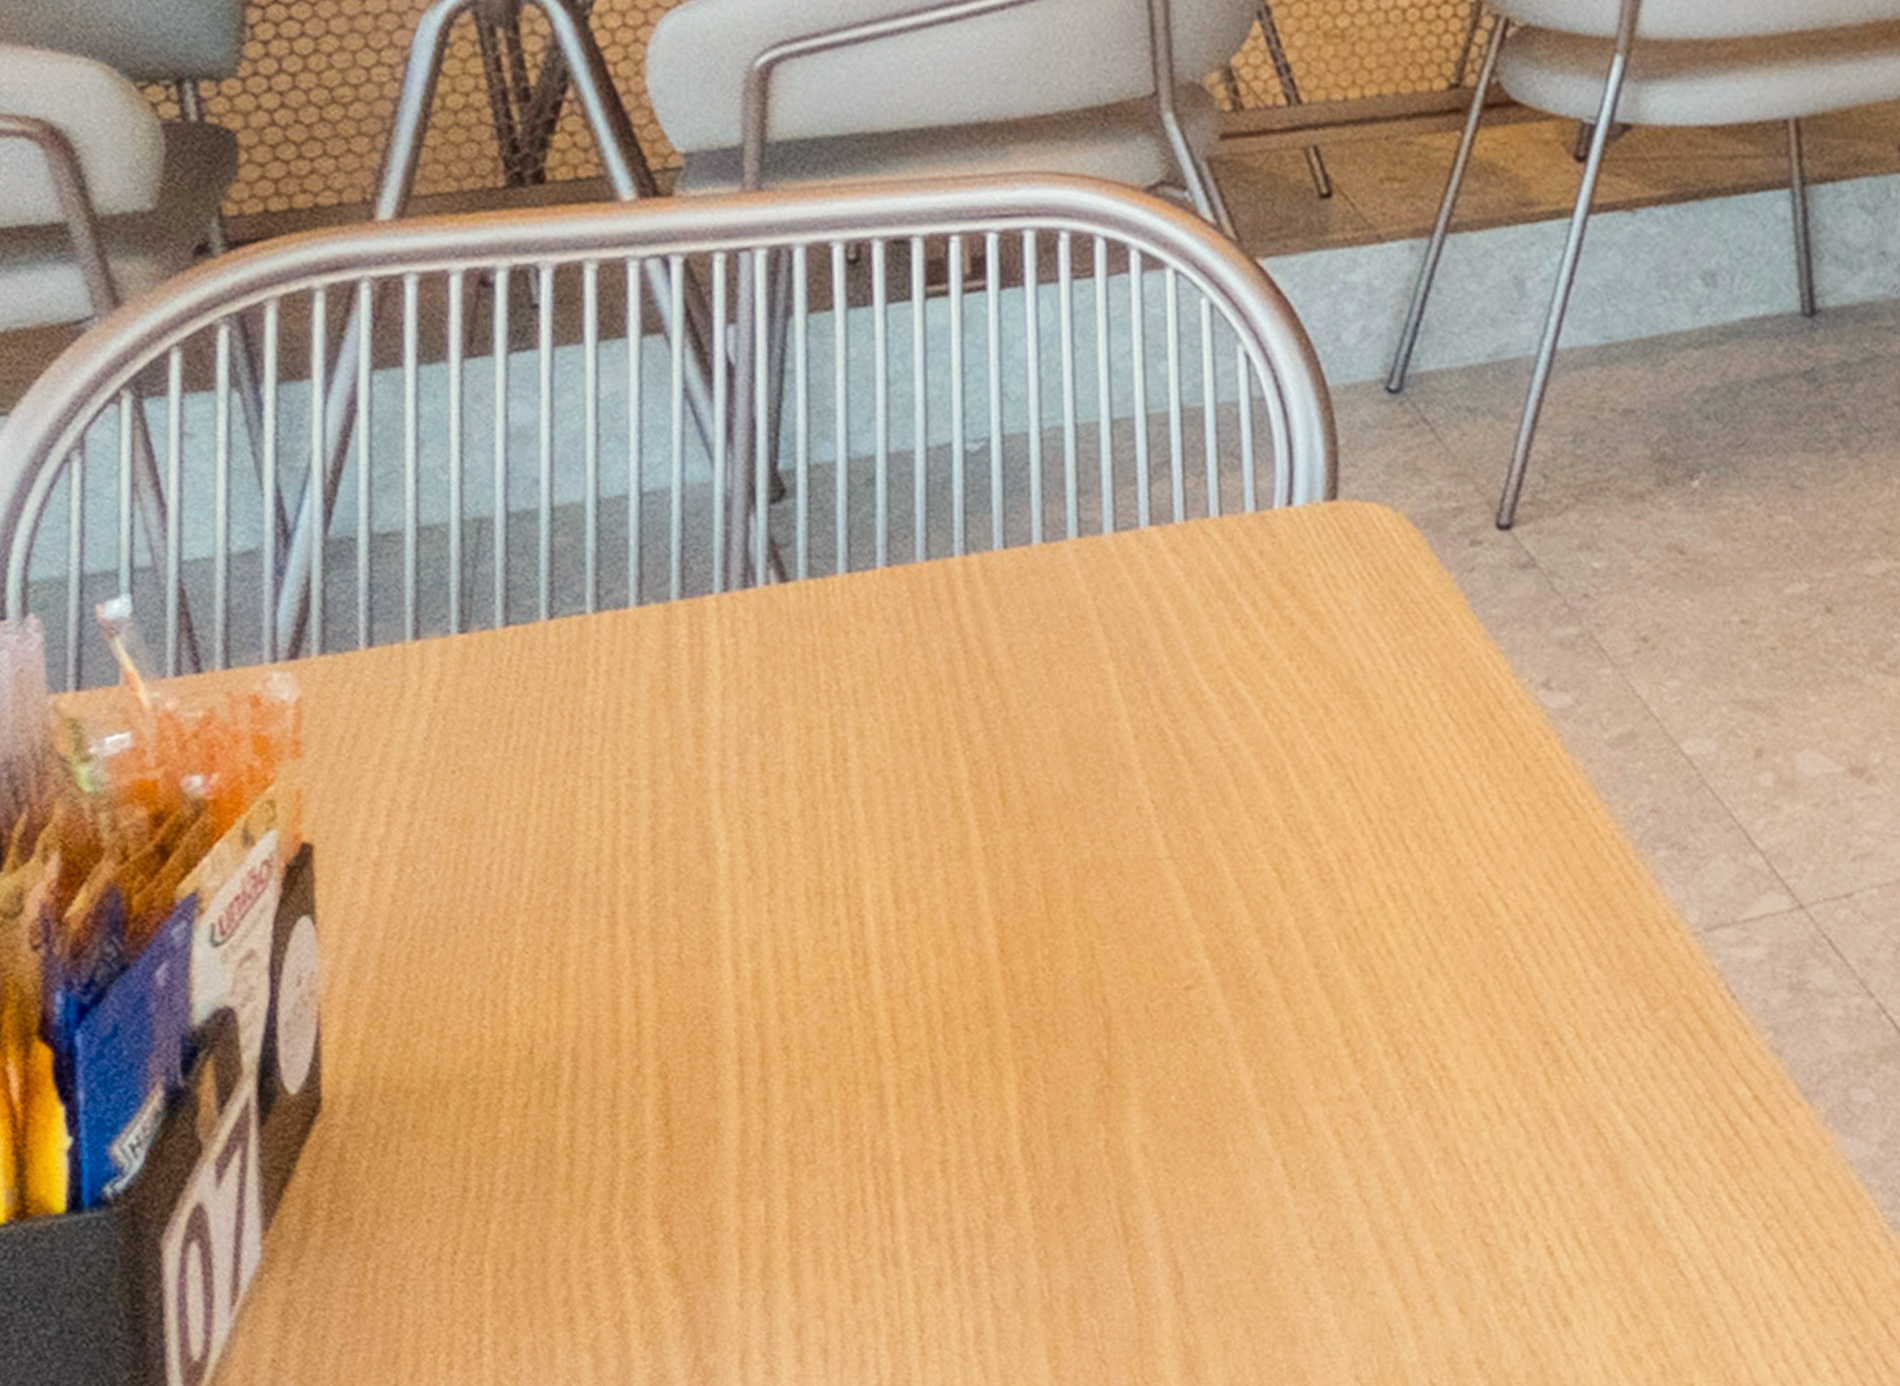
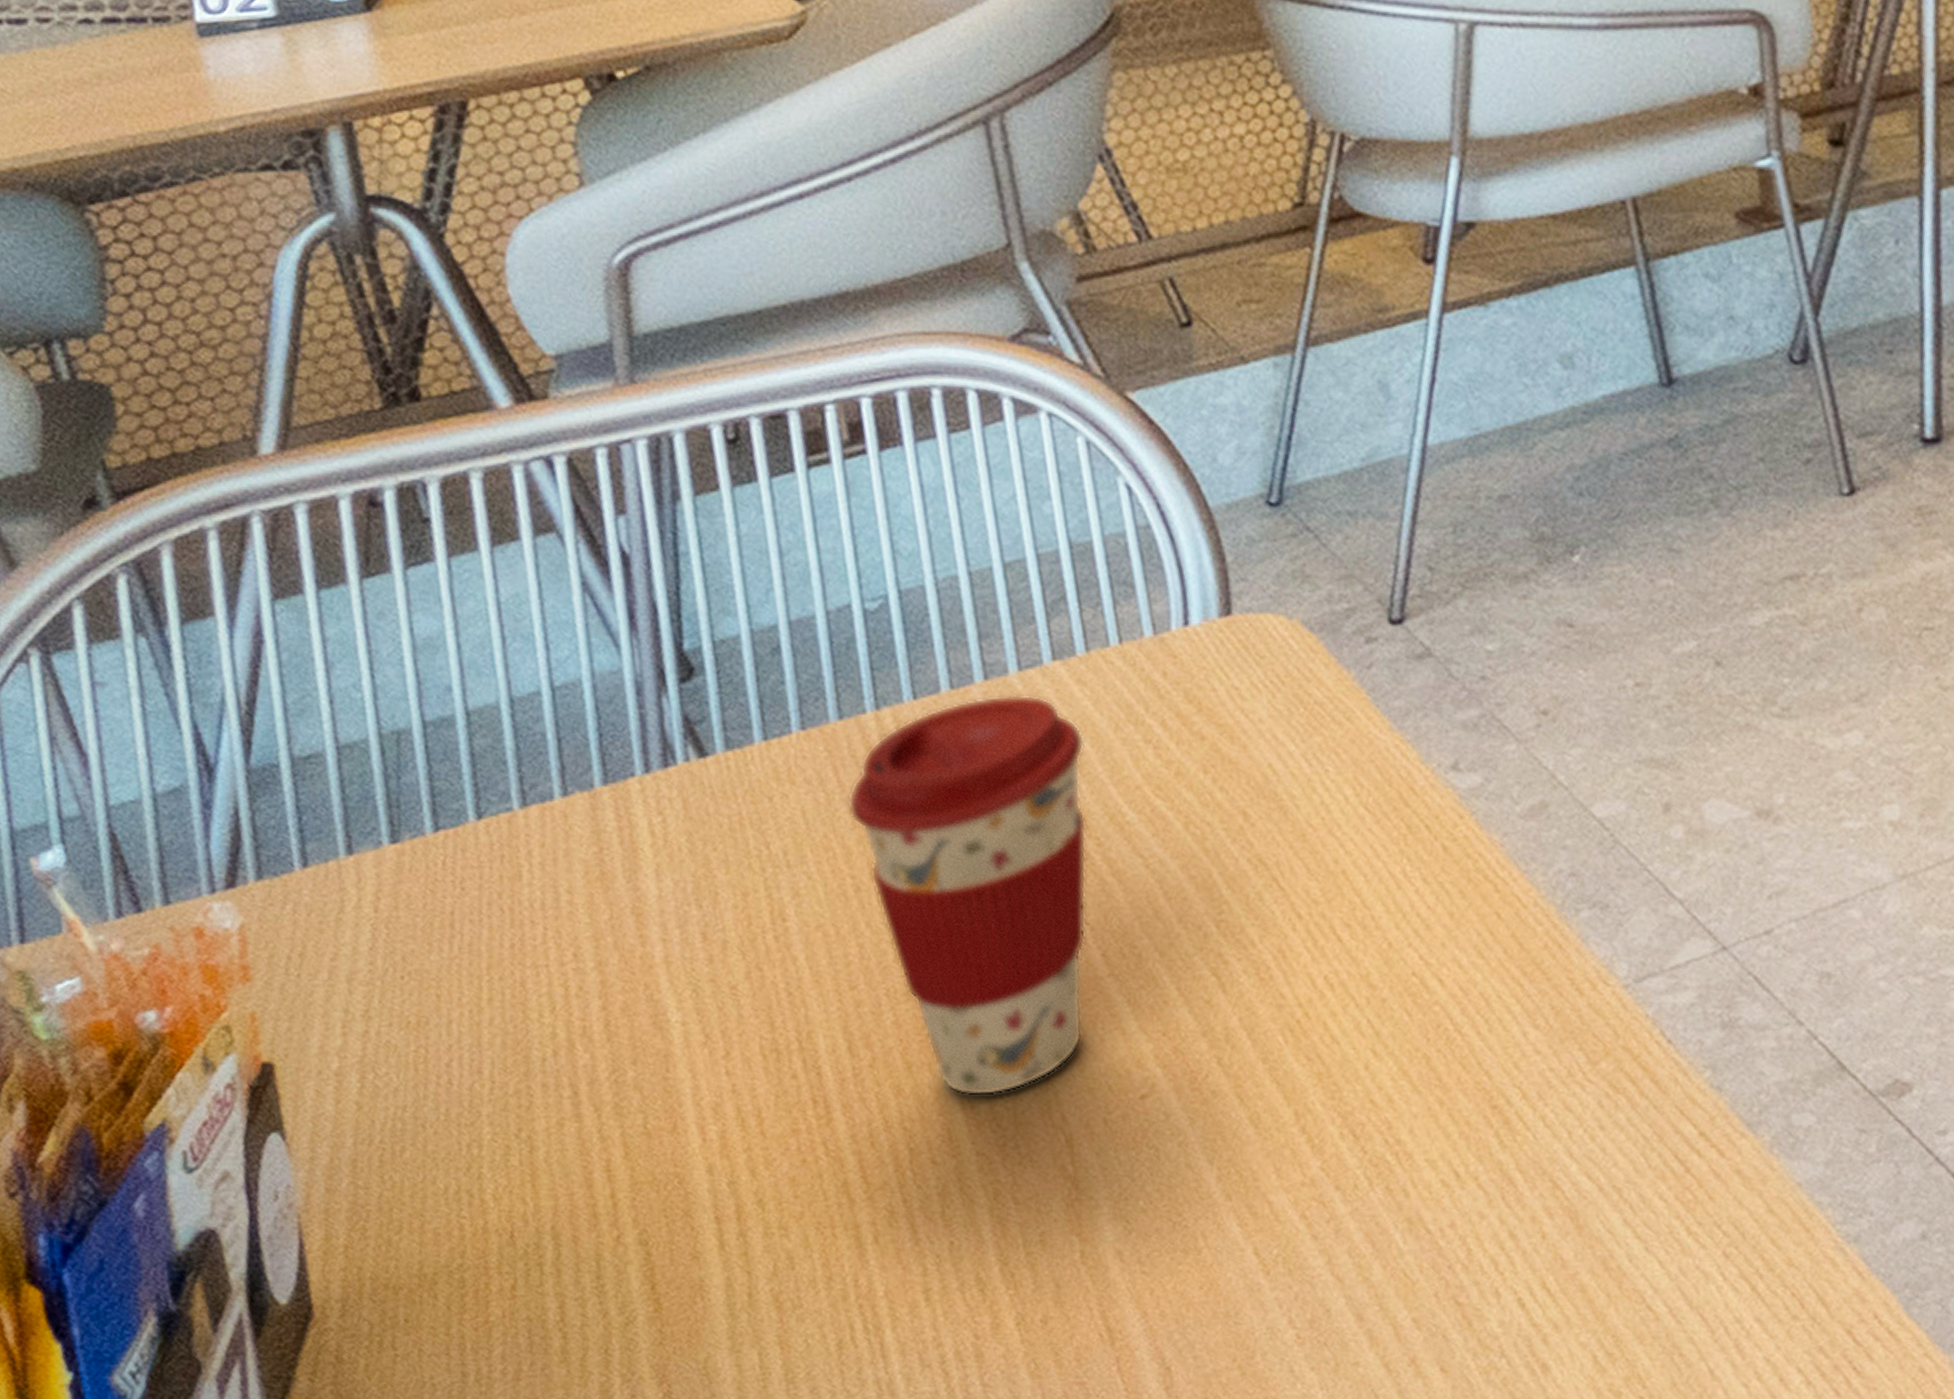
coffee cup: none [924,554,1171,968] -> present [848,695,1087,1096]

